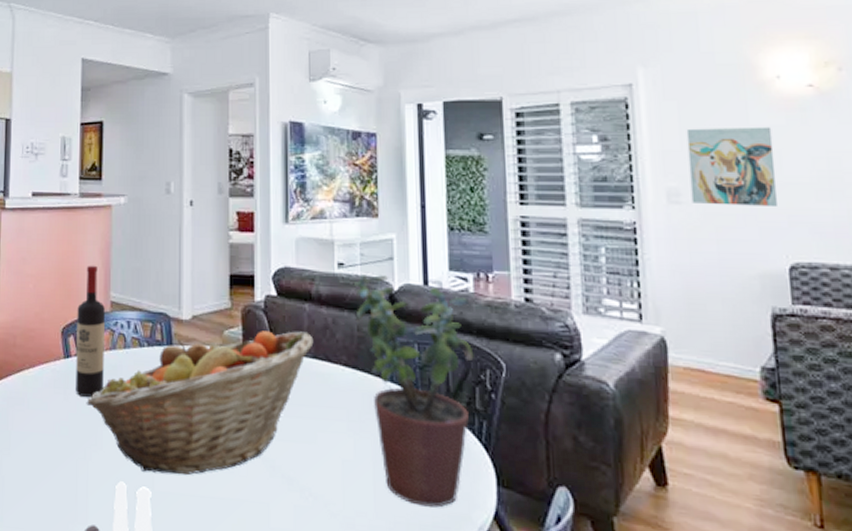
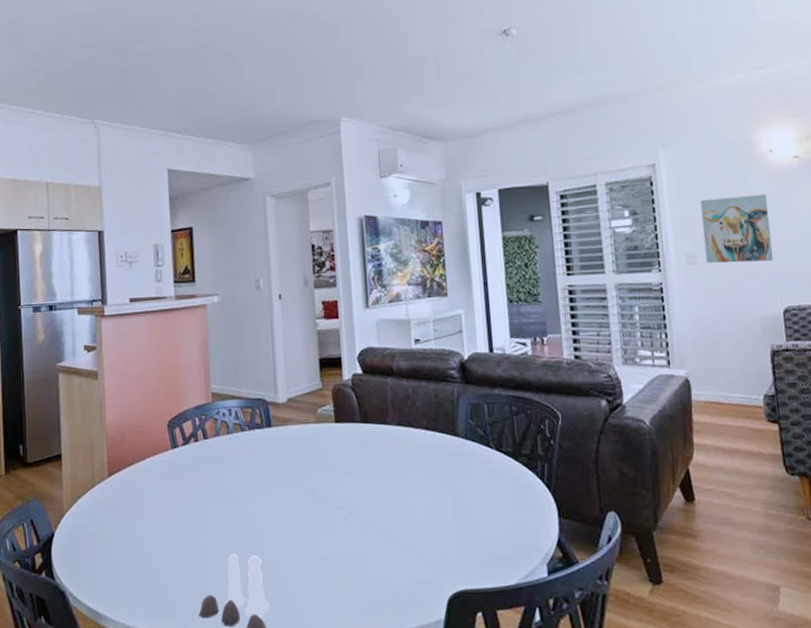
wine bottle: present [76,265,105,397] -> none [181,361,211,482]
fruit basket: present [86,331,314,475] -> none [195,403,397,542]
potted plant: present [353,275,474,508] -> none [428,347,535,542]

